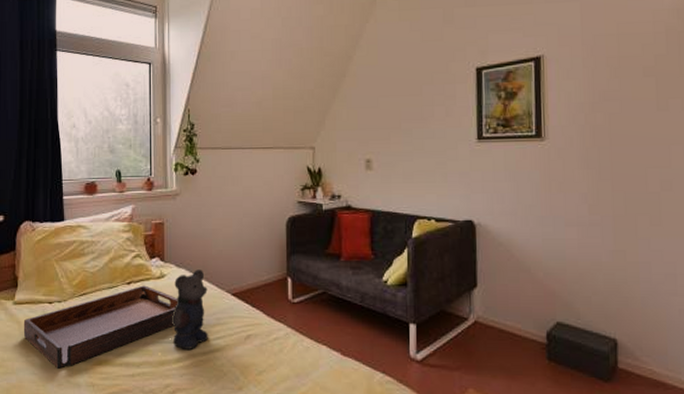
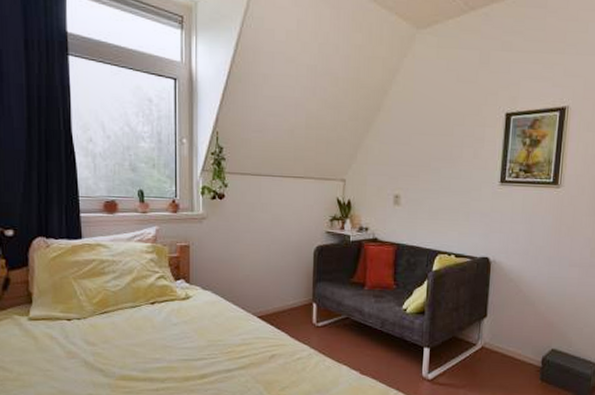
serving tray: present [23,285,178,369] -> none [40,305,204,383]
bear: present [172,270,208,349] -> none [197,292,234,367]

